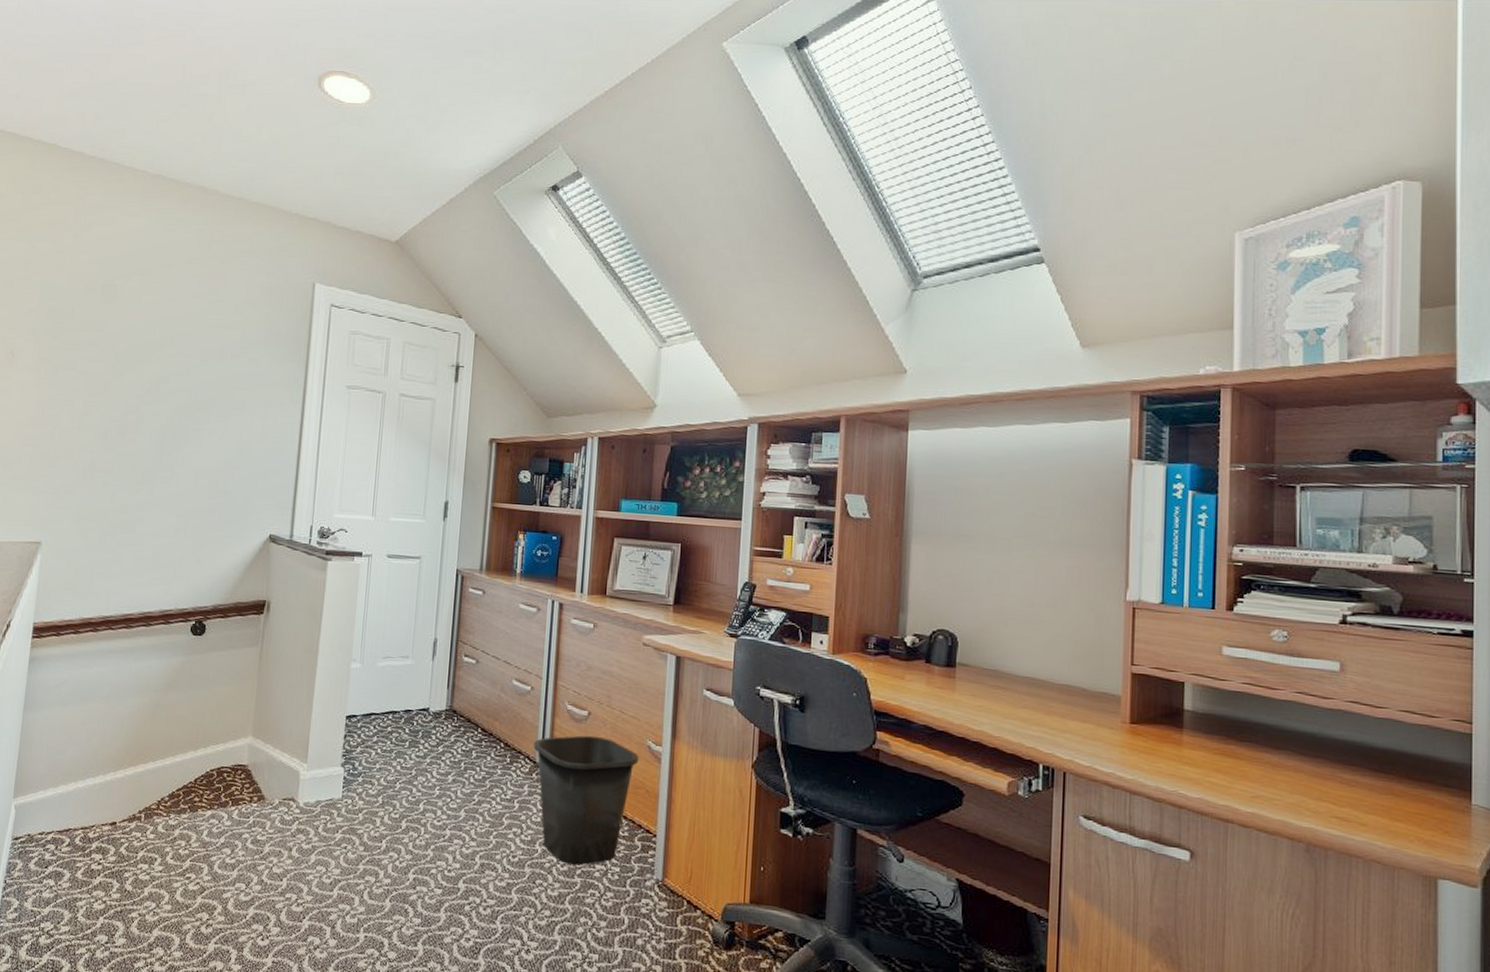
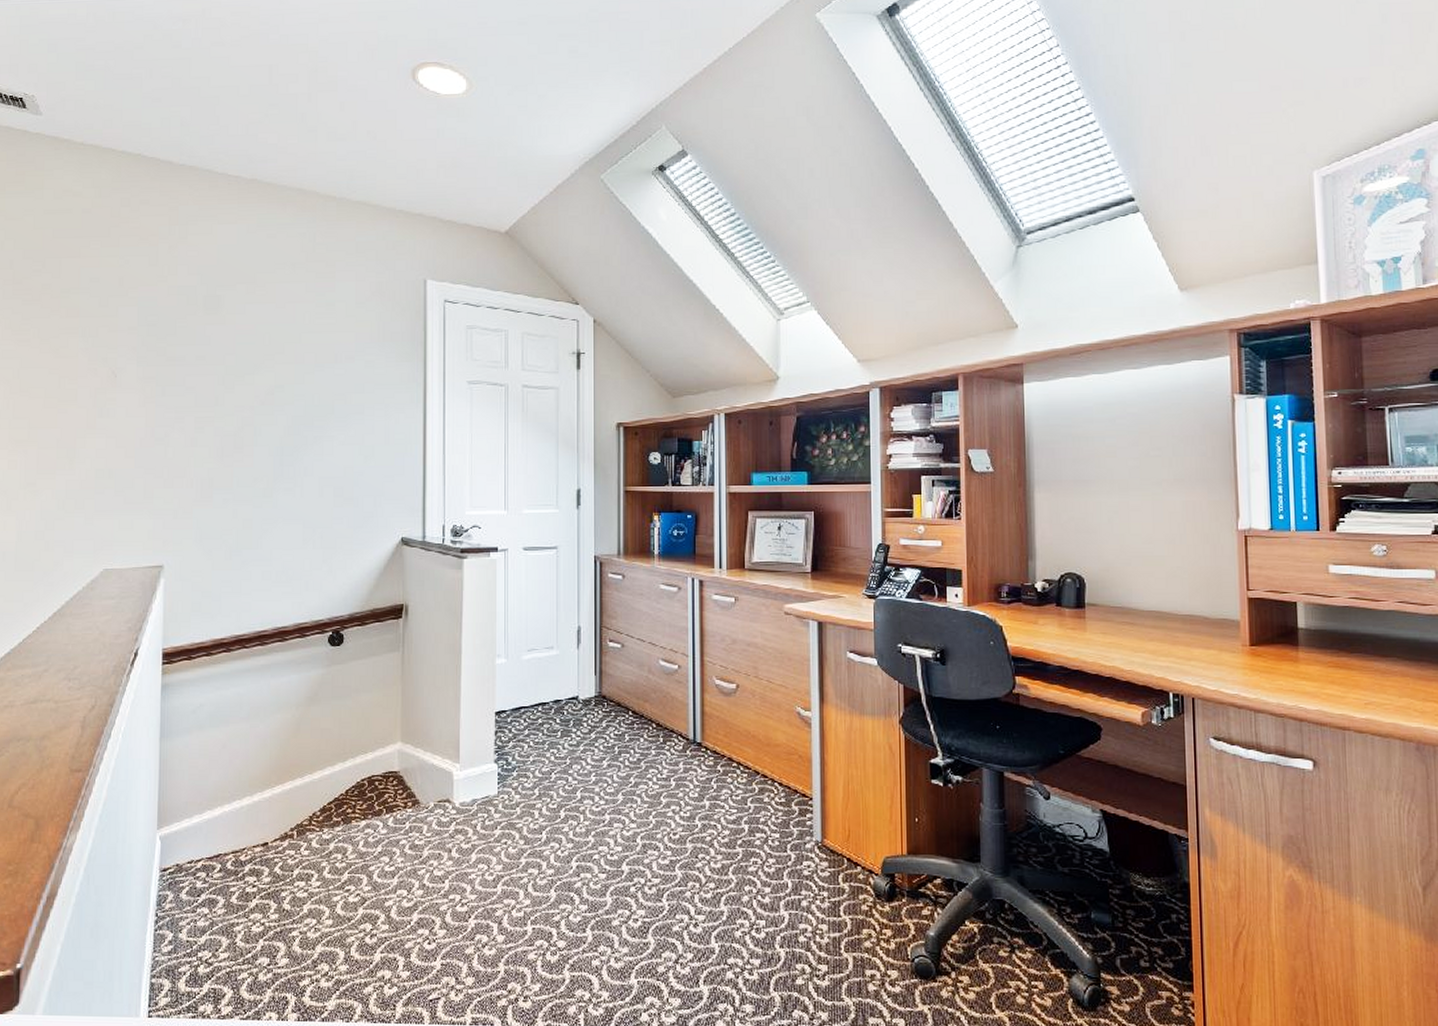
waste bin: present [533,735,639,866] -> none [685,707,790,836]

